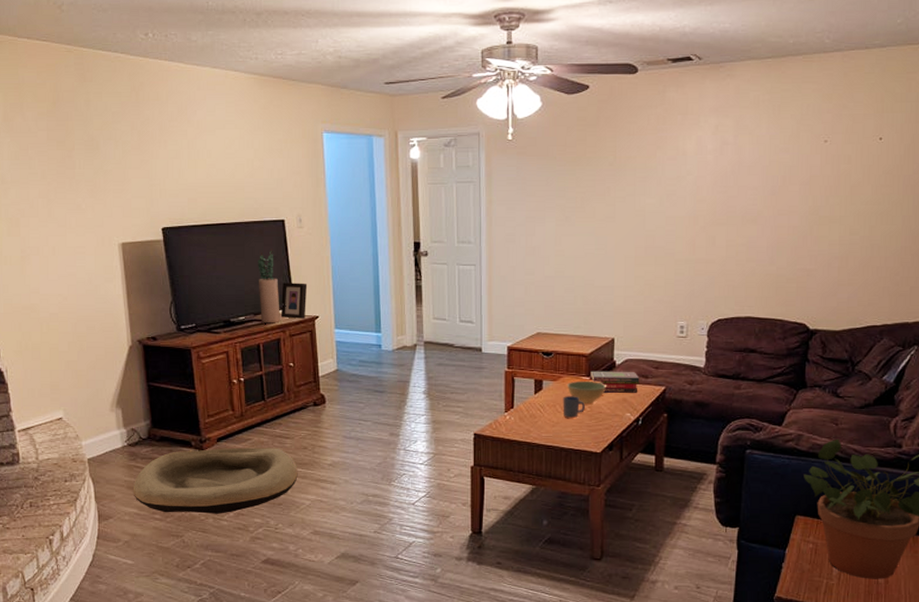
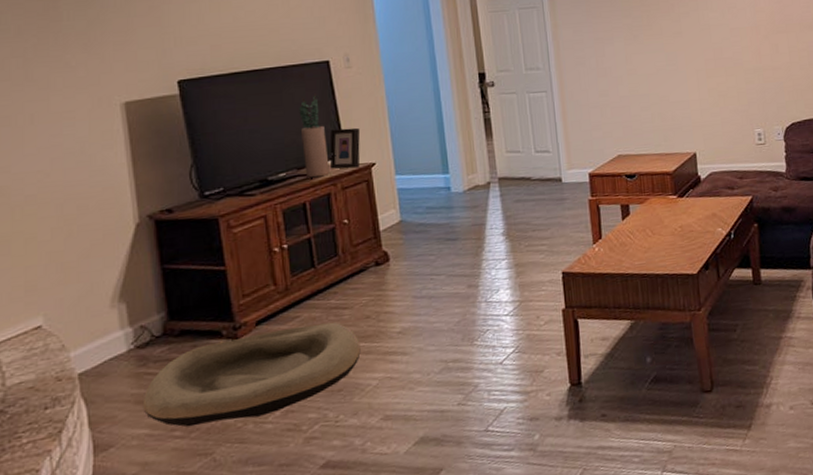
mug: present [562,396,585,418] -> none [652,217,676,242]
bowl: present [567,381,606,406] -> none [654,199,694,227]
books: present [590,371,640,394] -> none [676,184,727,210]

